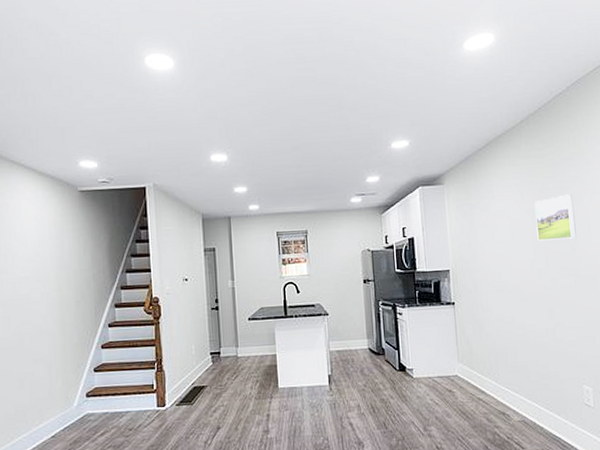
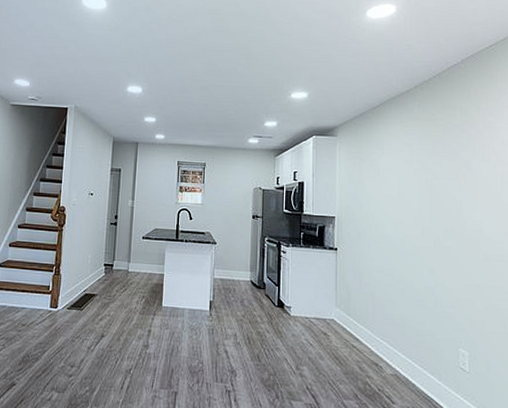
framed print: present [534,194,577,241] -> none [423,159,462,202]

